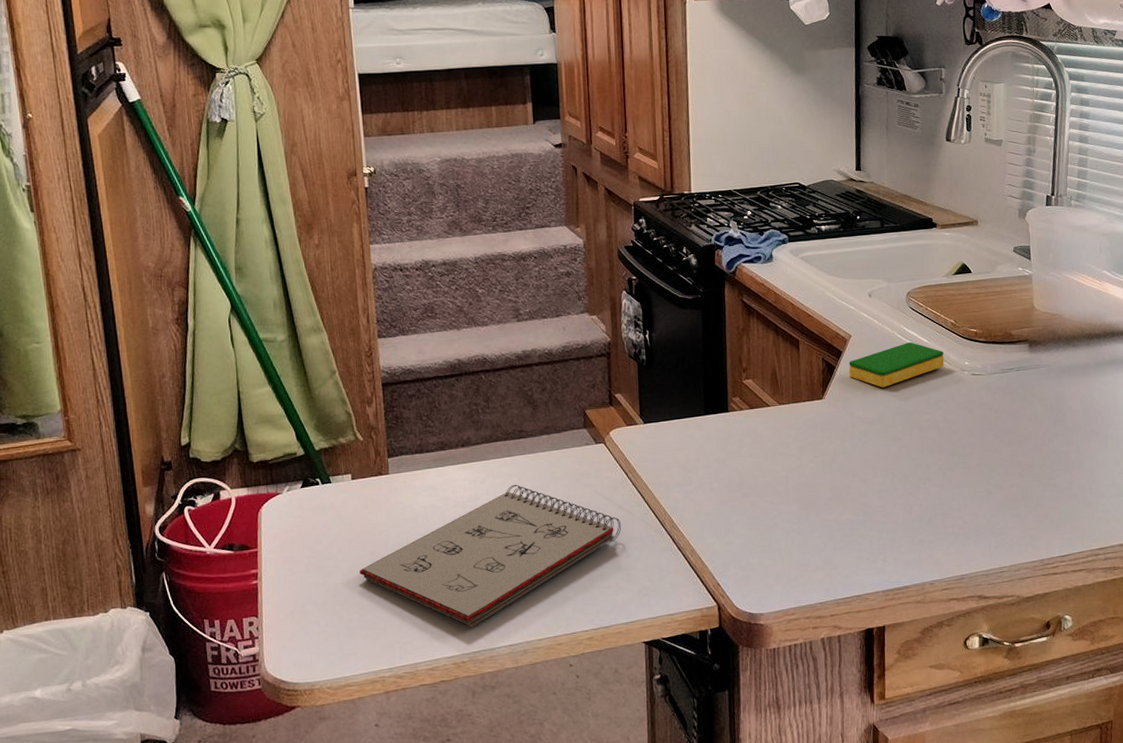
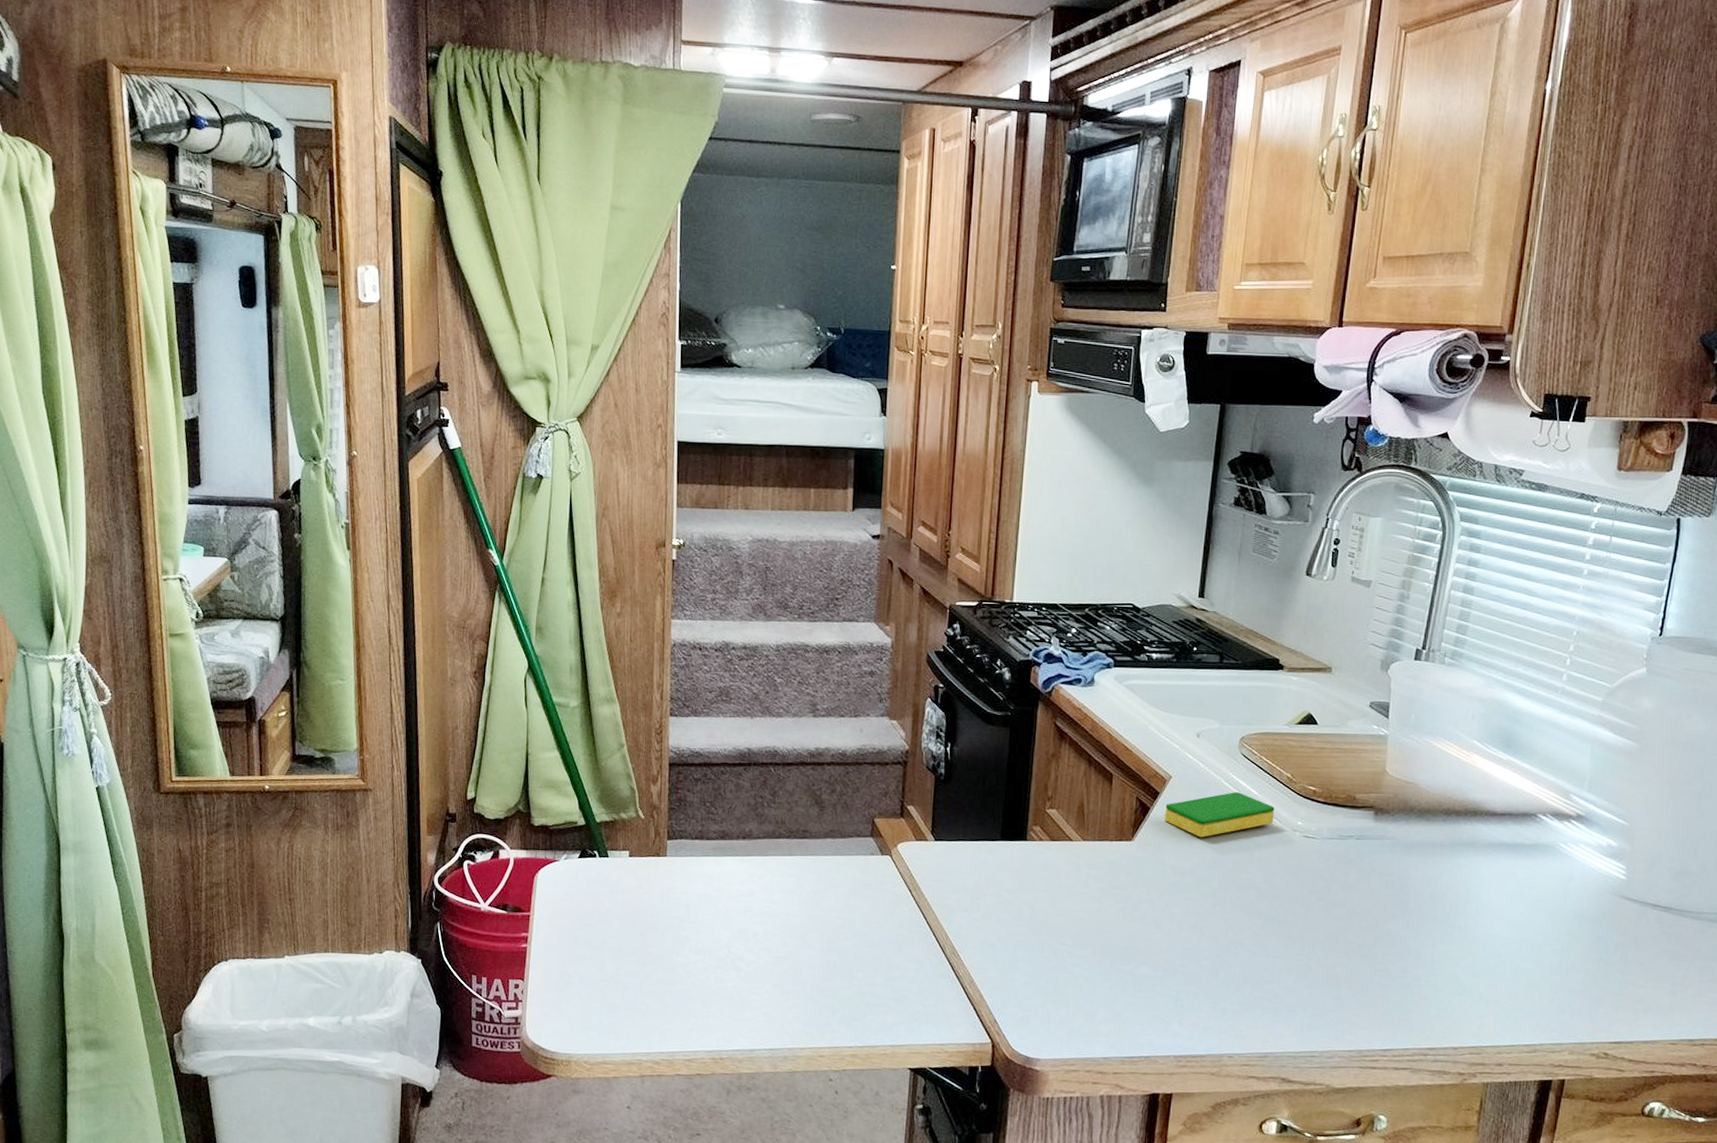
notepad: present [359,484,622,627] -> none [627,885,900,1024]

